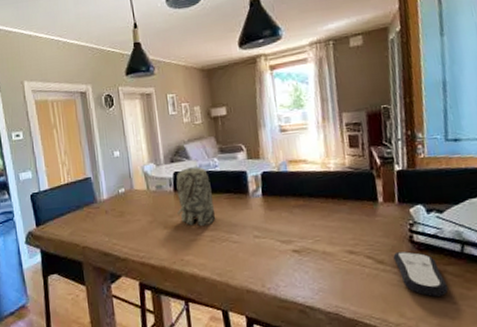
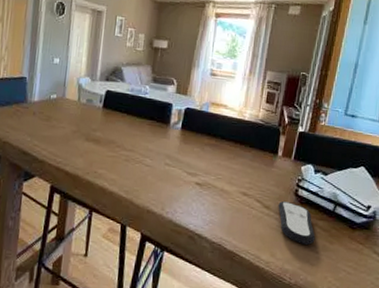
toy elephant: present [176,166,216,227] -> none [100,88,138,146]

